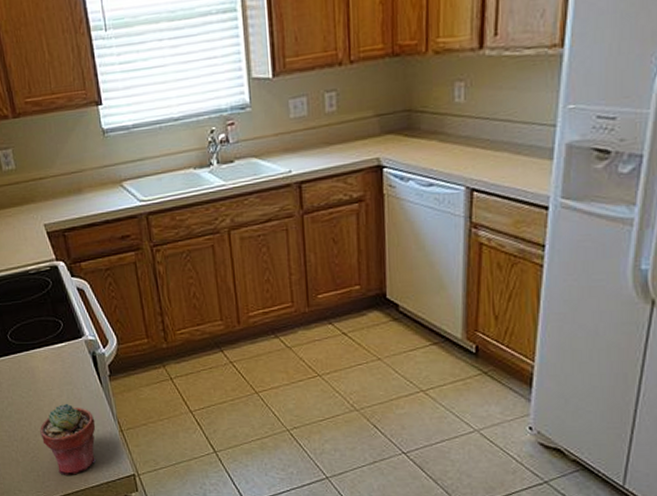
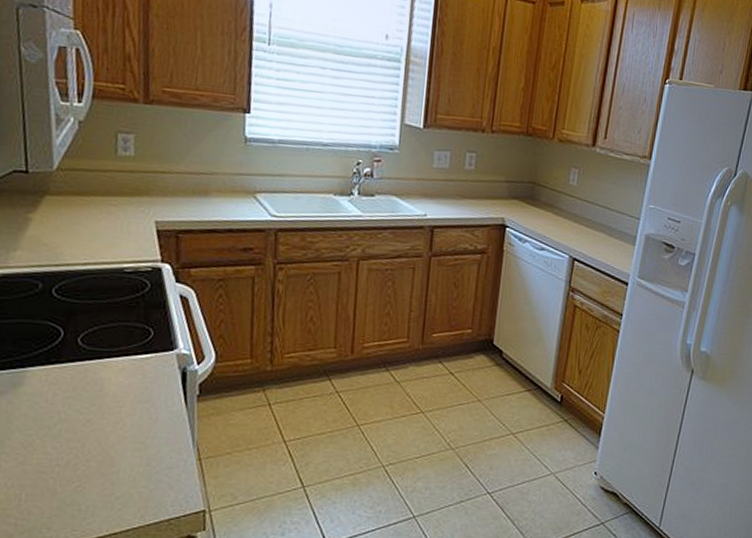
potted succulent: present [40,403,96,475] -> none [94,423,170,510]

